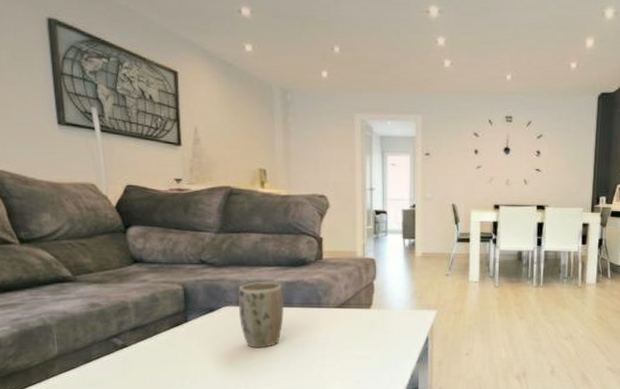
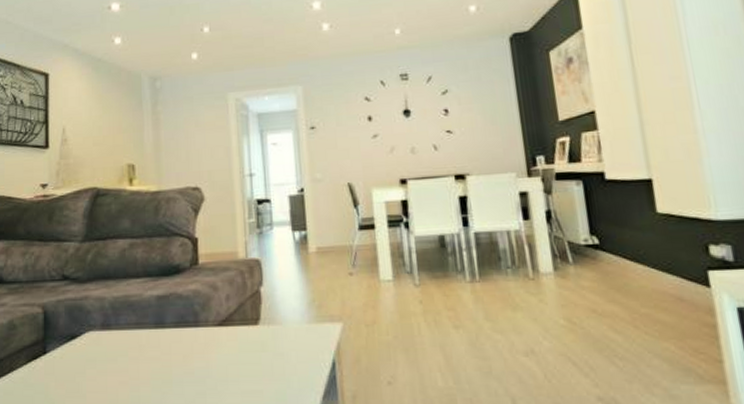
plant pot: present [238,282,285,348] -> none [103,297,156,385]

